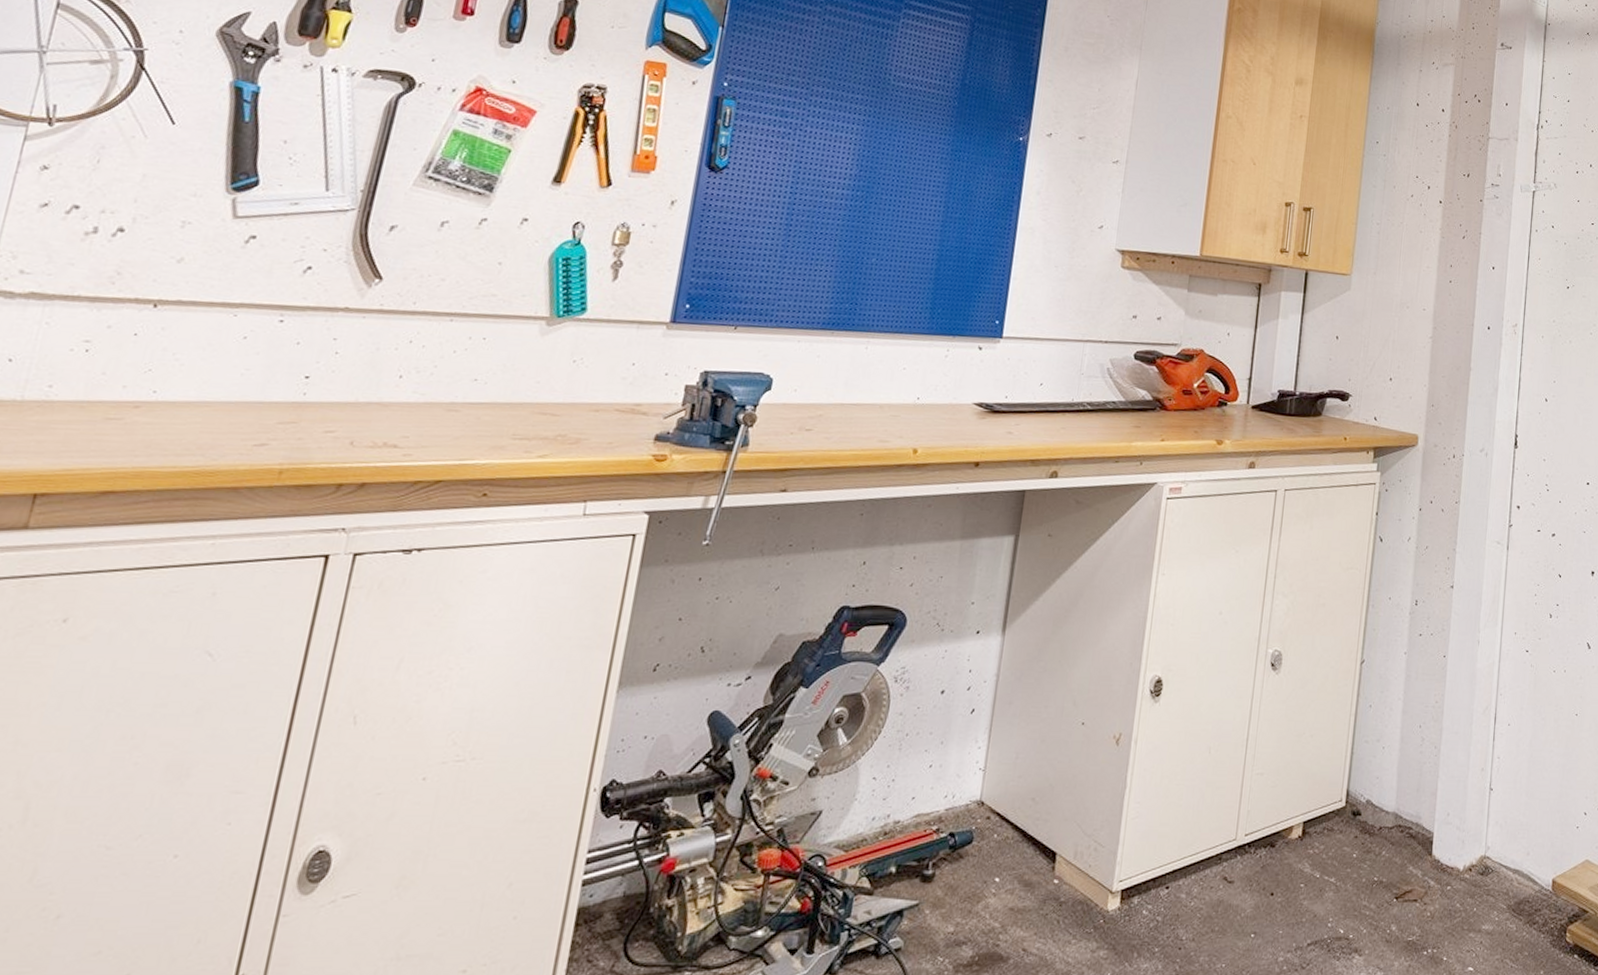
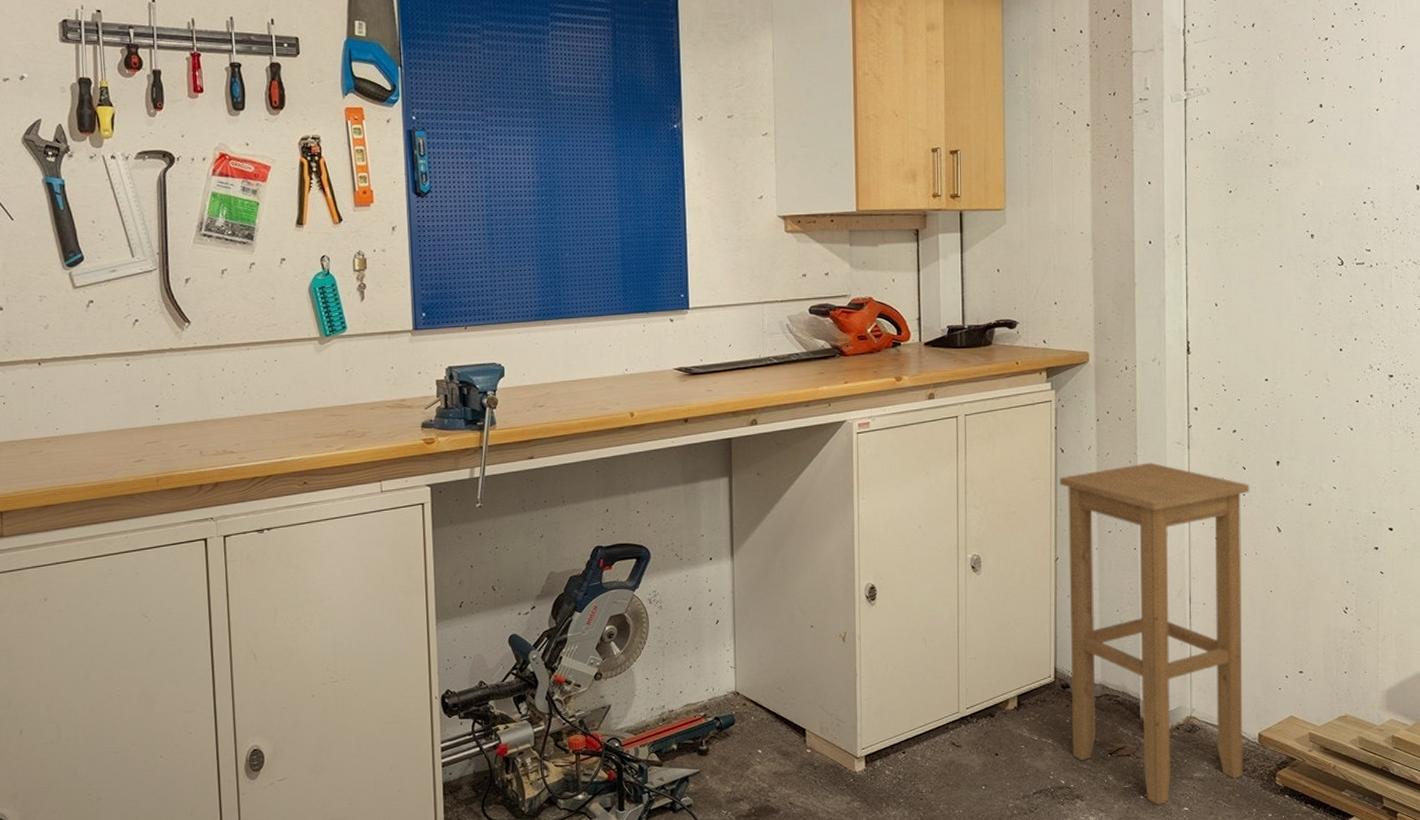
stool: none [1356,560,1564,964] -> present [1060,462,1250,806]

